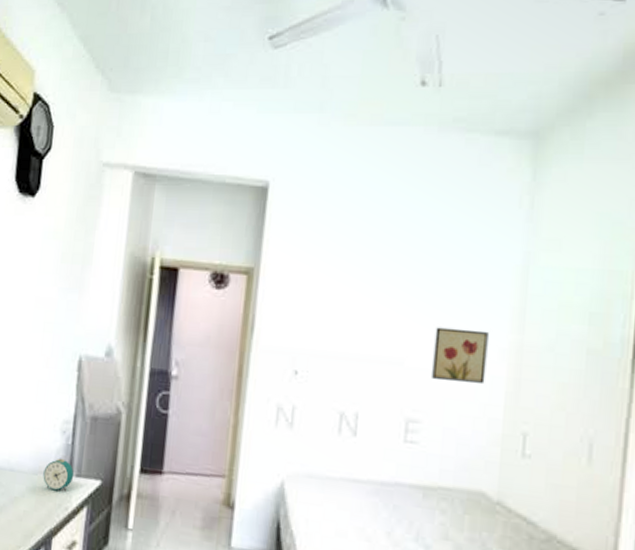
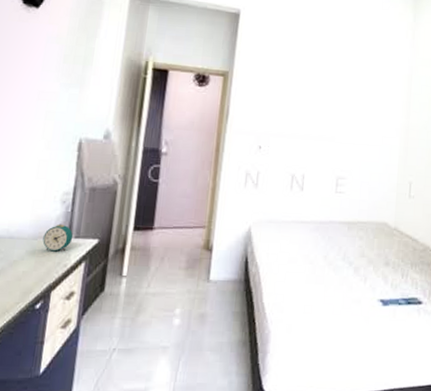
wall art: present [432,327,489,383] -> none [353,114,388,151]

